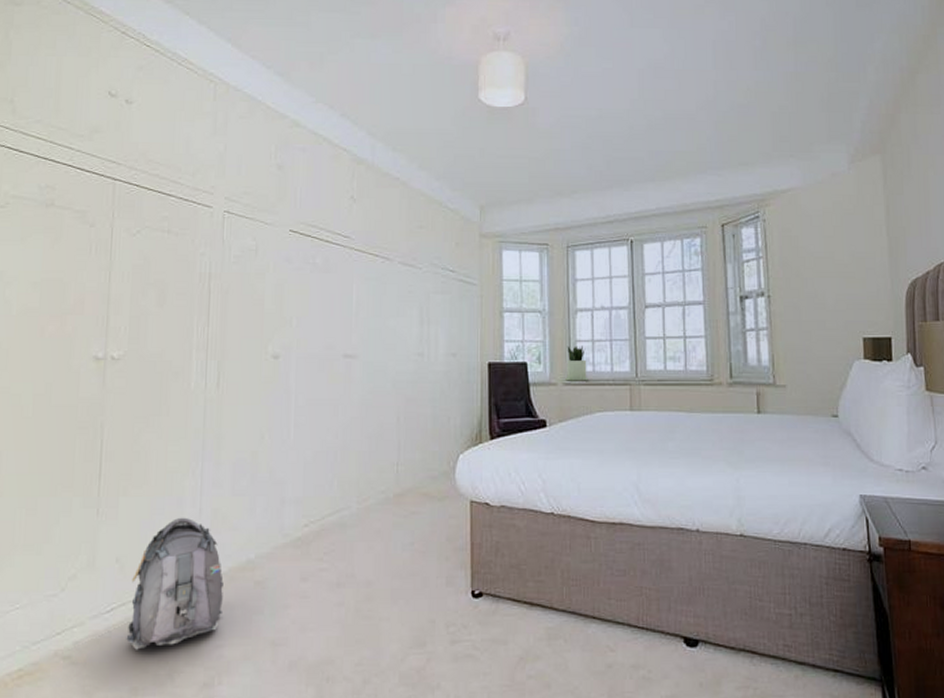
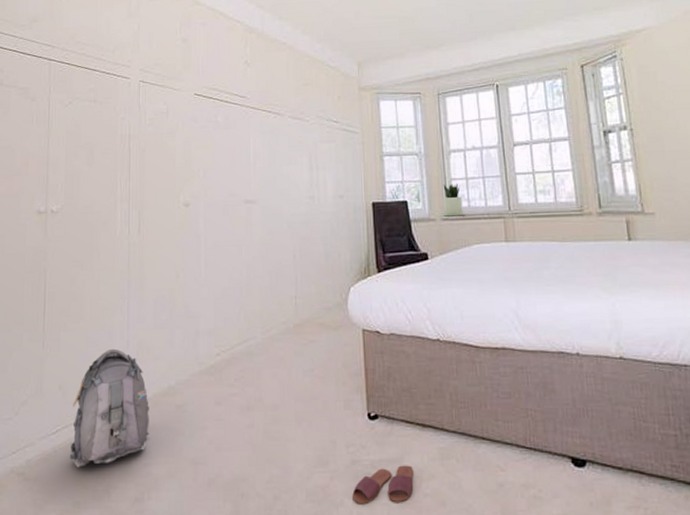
slippers: none [450,646,517,688] -> present [352,465,413,505]

